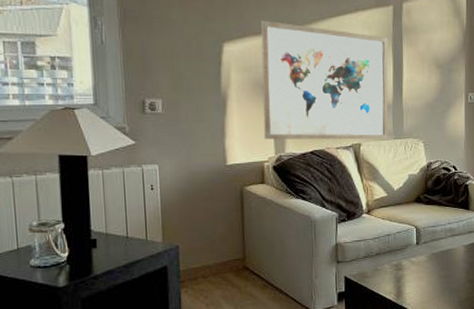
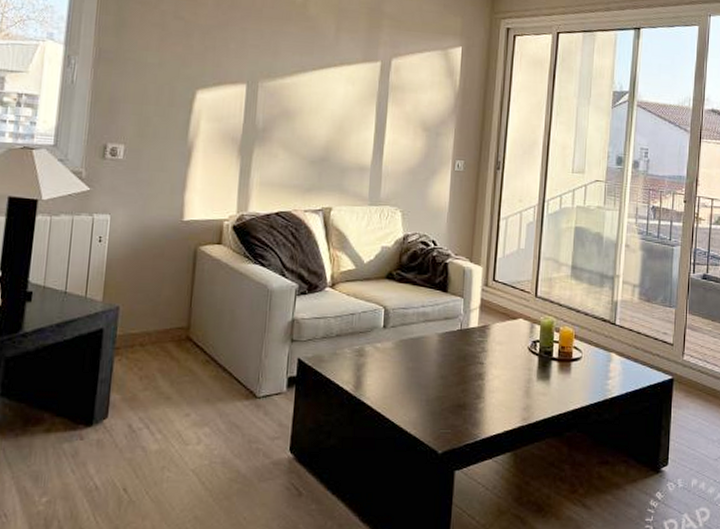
wall art: present [261,20,389,140] -> none [227,68,372,205]

